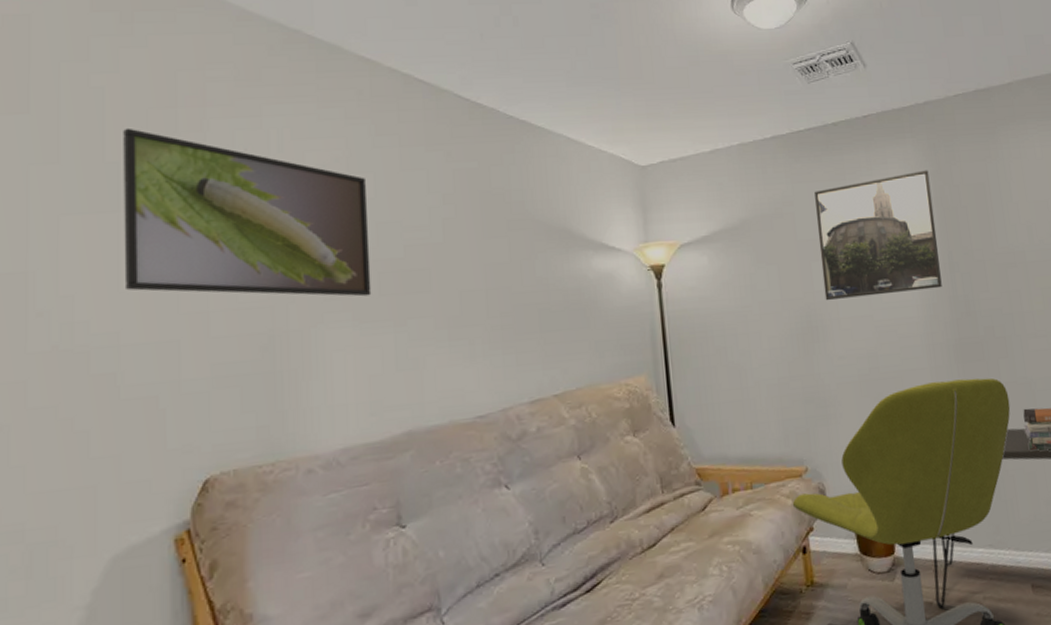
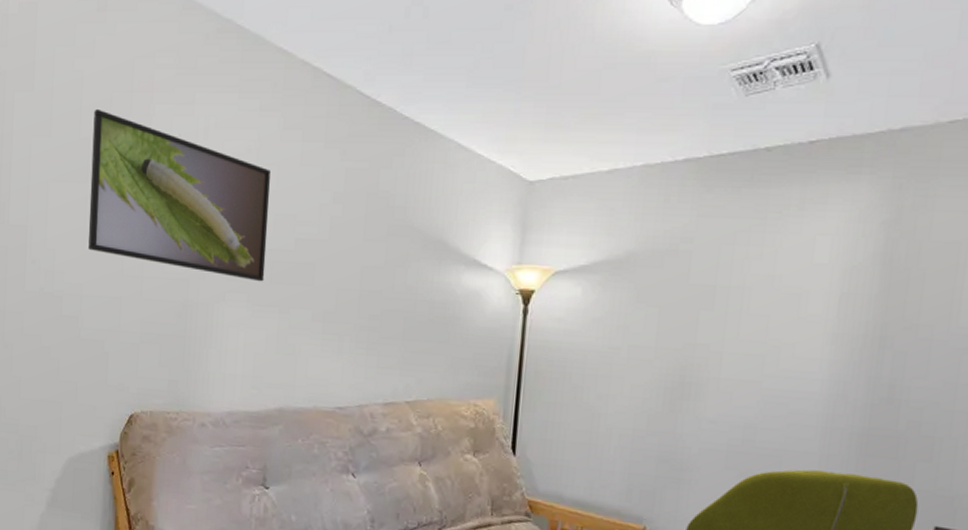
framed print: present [814,170,942,301] -> none [707,217,883,365]

